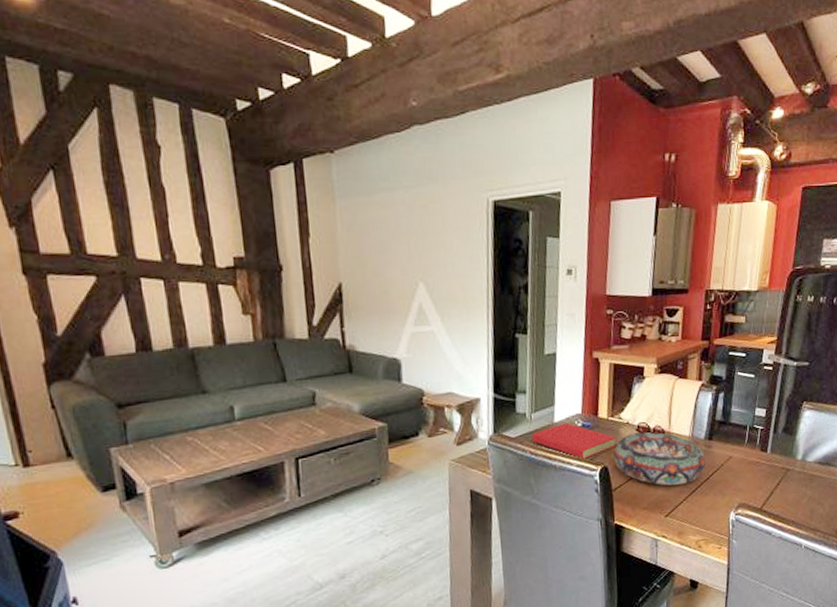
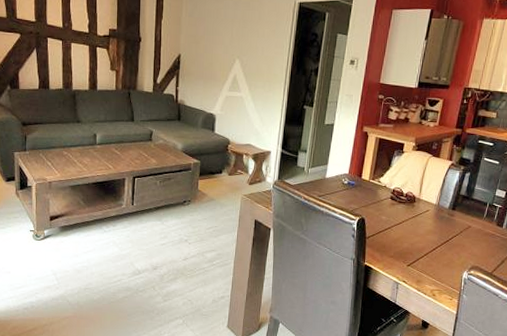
book: present [532,423,616,460] -> none [307,179,374,210]
decorative bowl: present [613,432,706,486] -> none [370,195,448,242]

